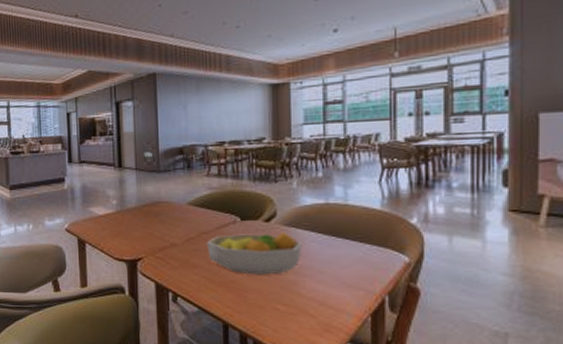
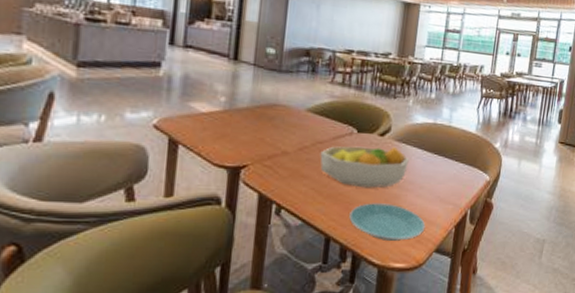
plate: none [245,290,333,329] -> present [349,203,426,241]

